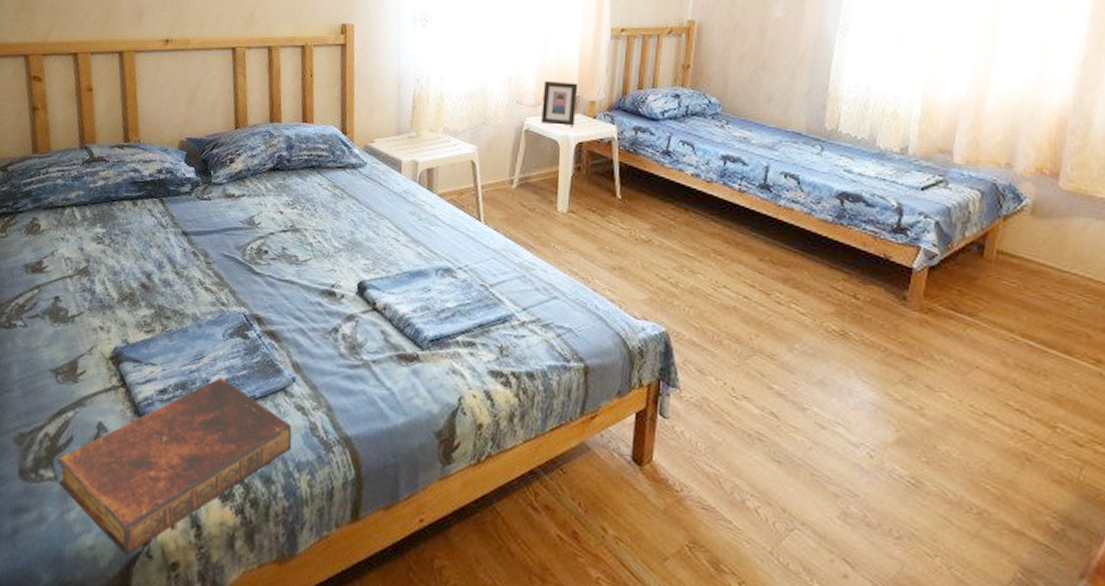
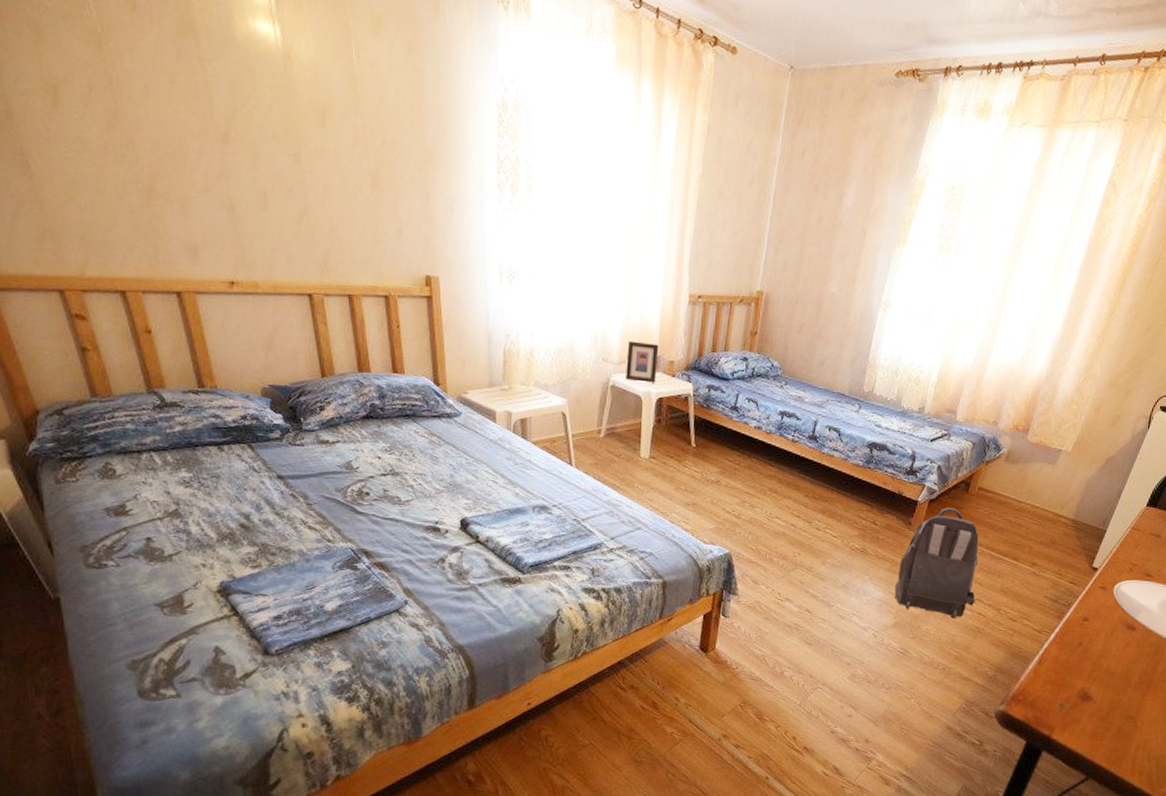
book: present [57,377,292,556] -> none [177,603,409,751]
backpack: none [892,276,1015,438] -> present [894,507,979,619]

